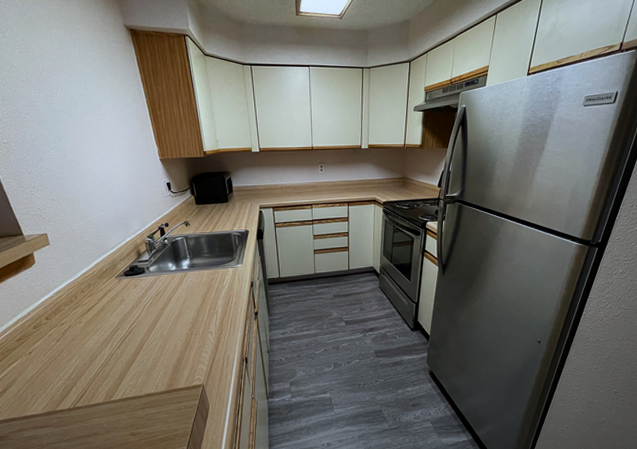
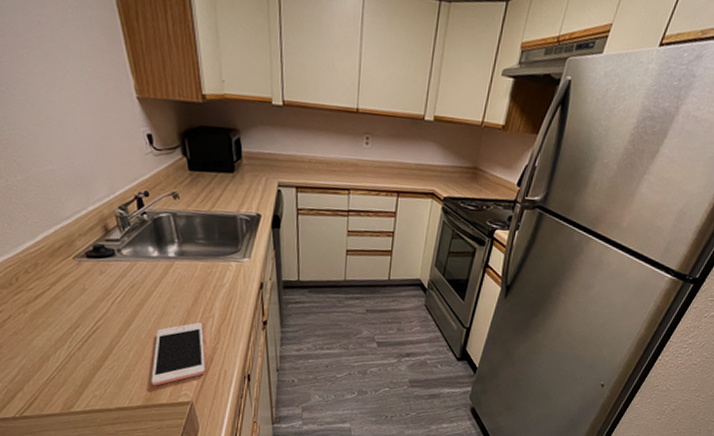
cell phone: none [171,318,212,373] -> present [151,322,205,386]

